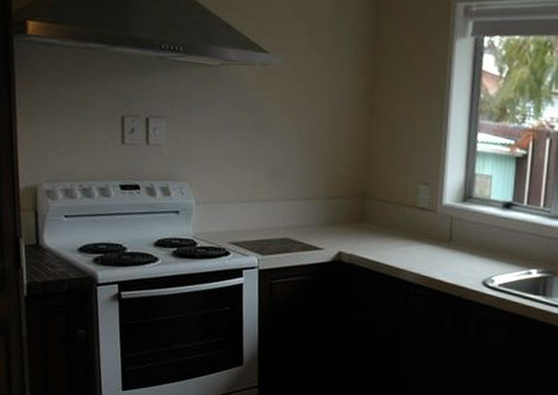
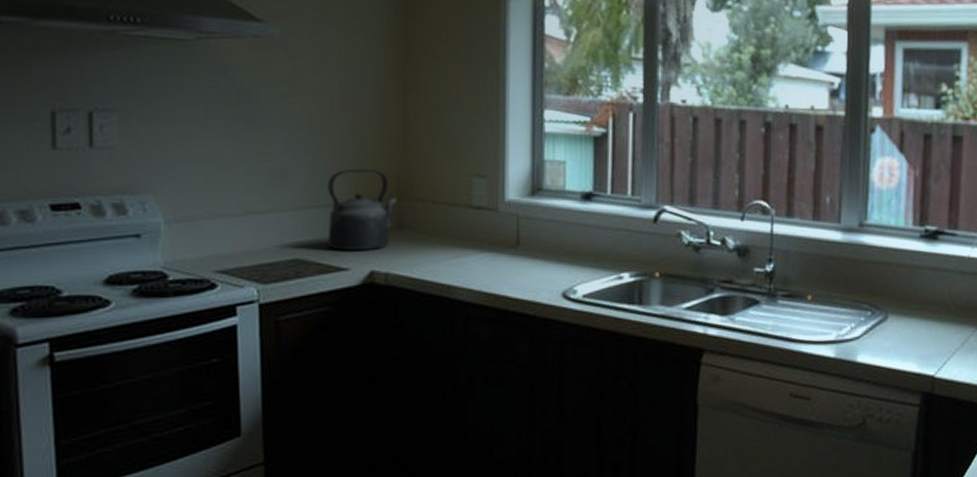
kettle: none [308,171,361,236] -> present [327,168,397,251]

